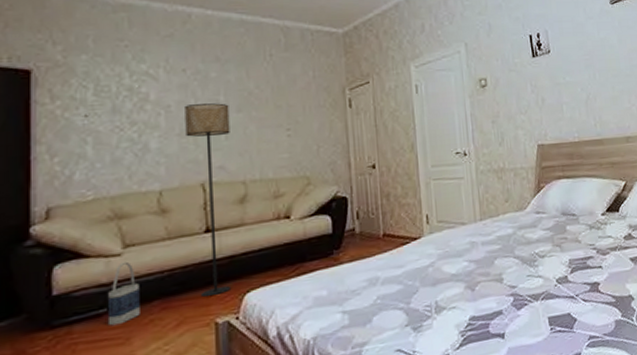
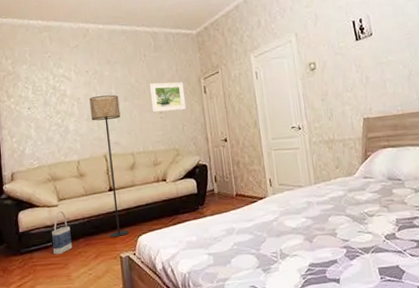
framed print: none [274,90,325,129] -> present [149,82,187,113]

